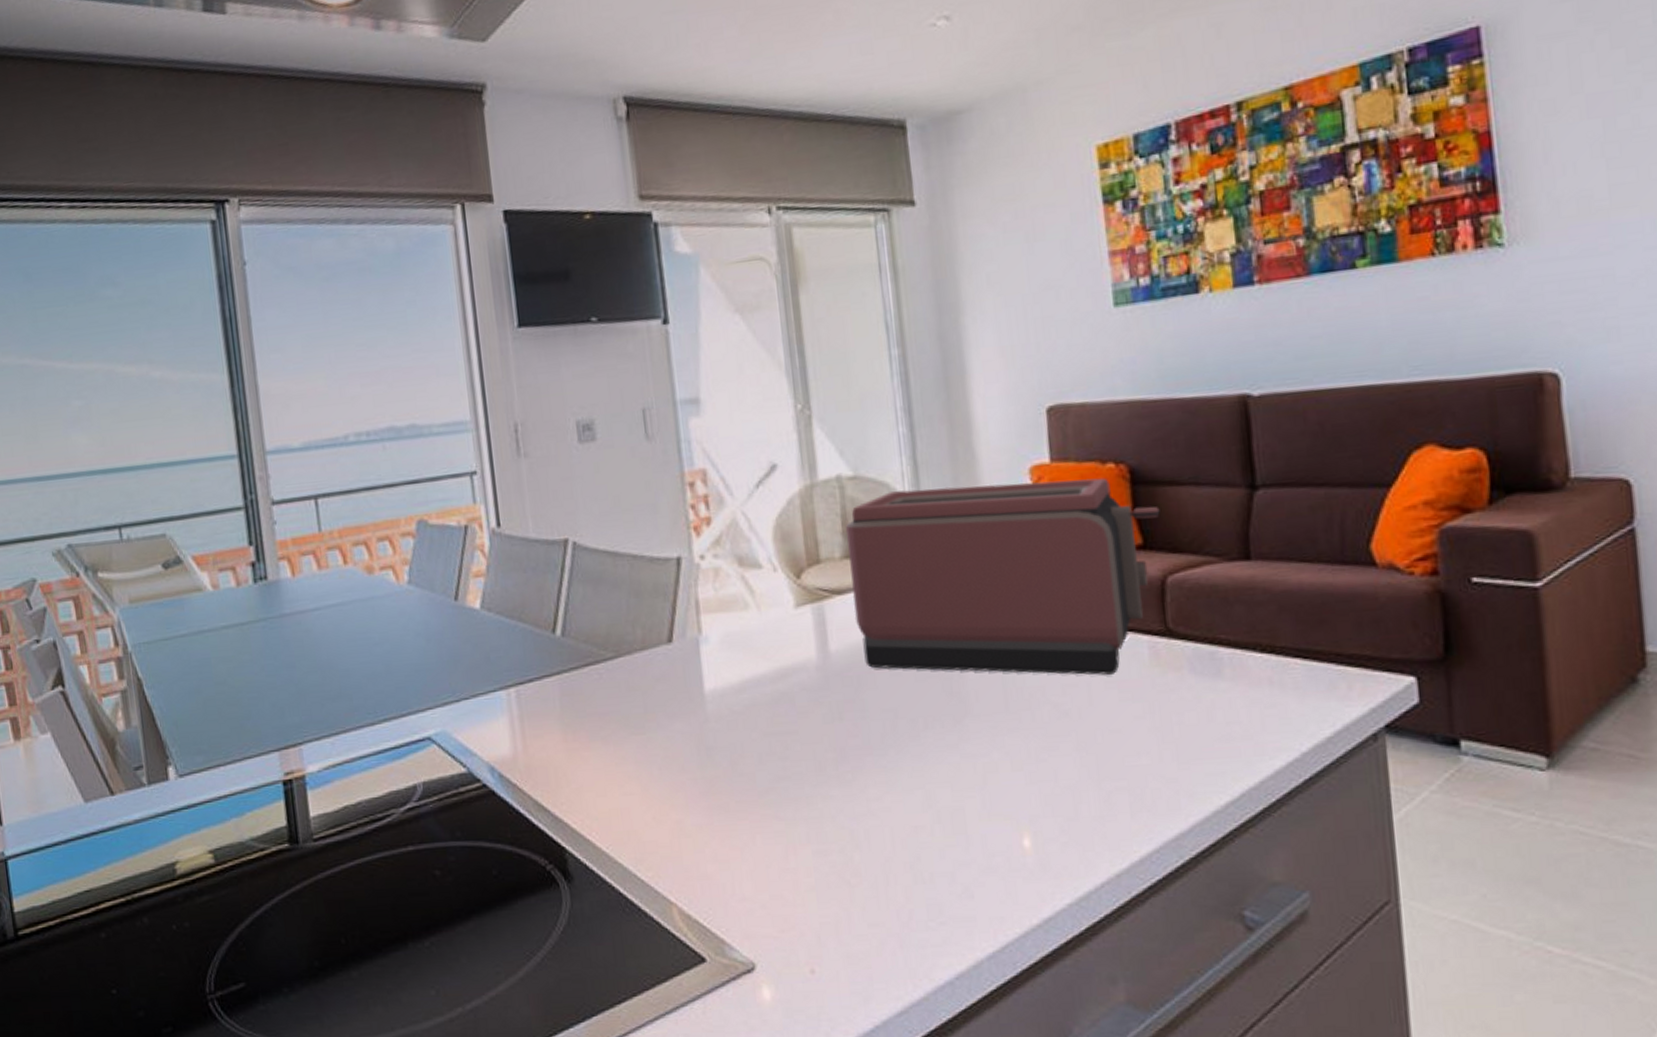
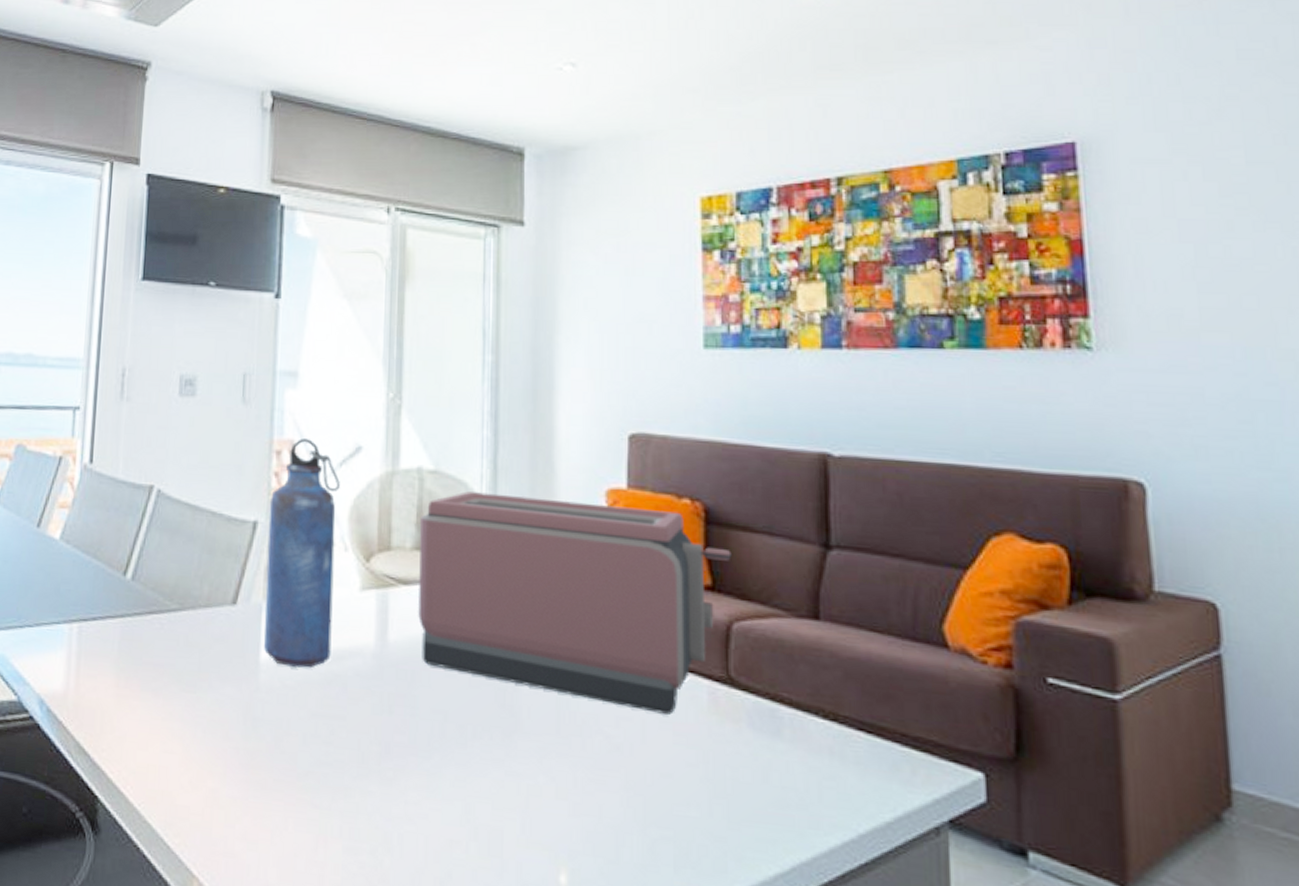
water bottle: none [690,465,775,693] -> present [263,438,340,668]

